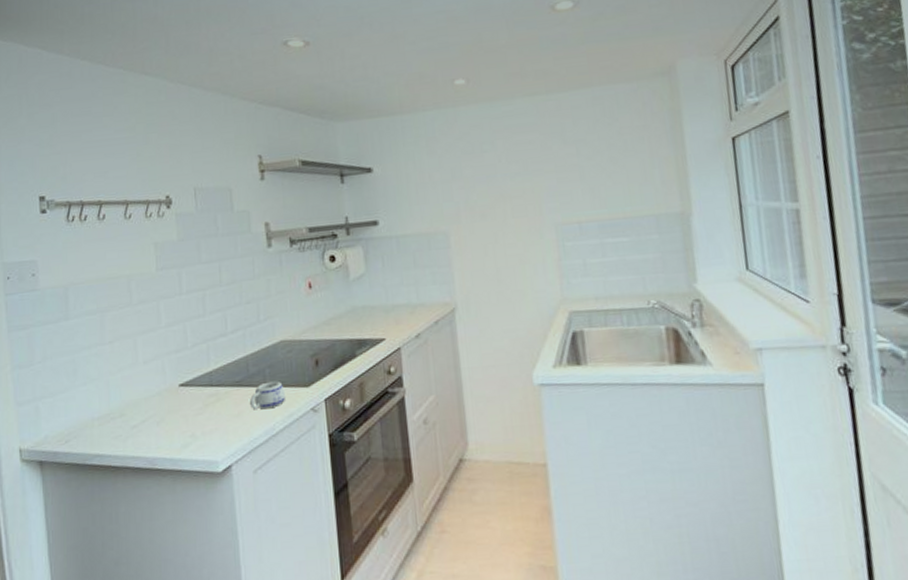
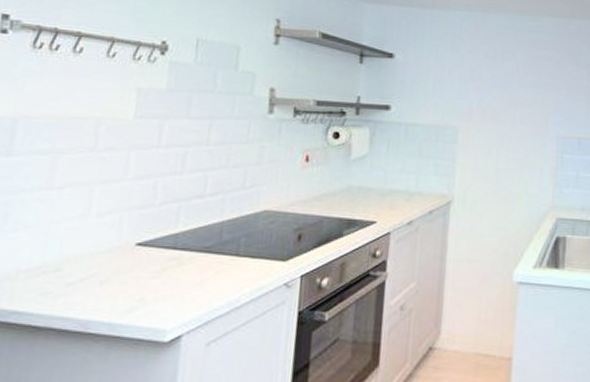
mug: present [250,381,285,409] -> none [216,251,259,278]

